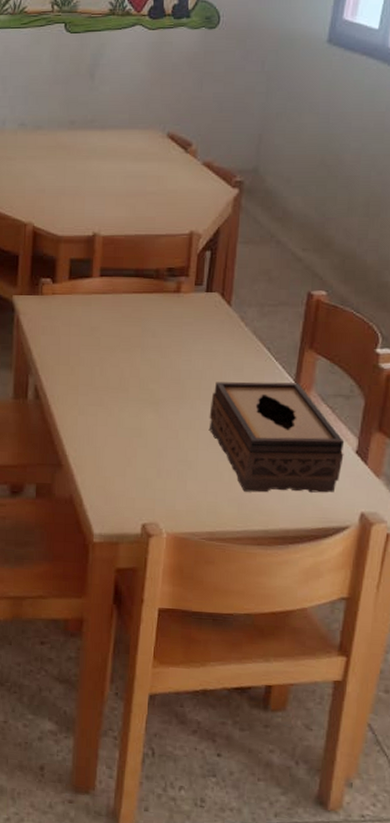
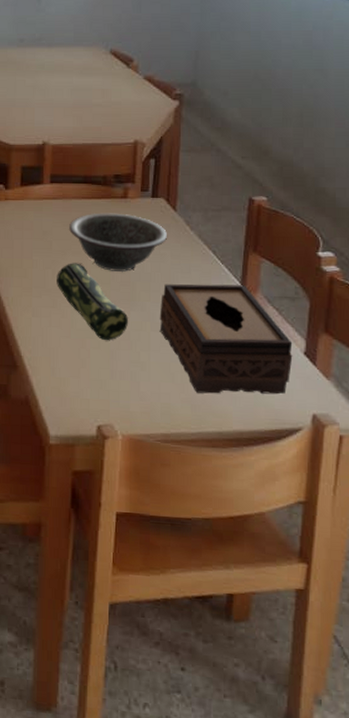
pencil case: none [104,360,177,440] -> present [57,263,128,341]
decorative bowl: none [117,308,220,370] -> present [68,212,167,273]

